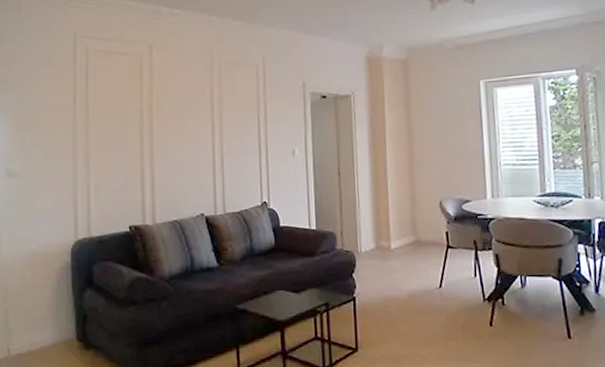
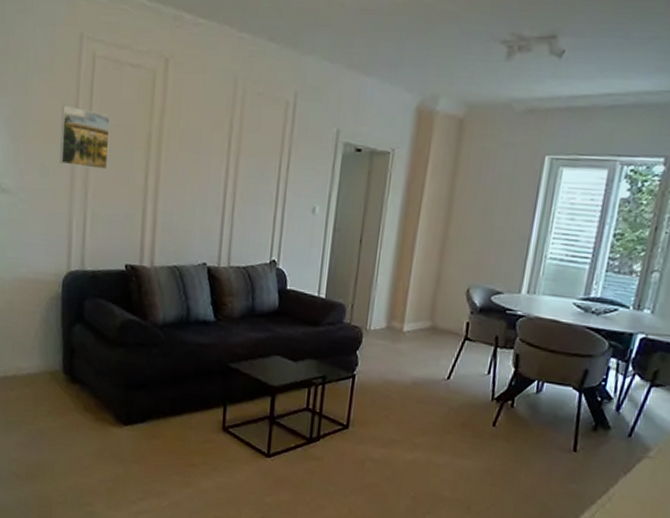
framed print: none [61,93,106,145] -> present [60,105,111,171]

